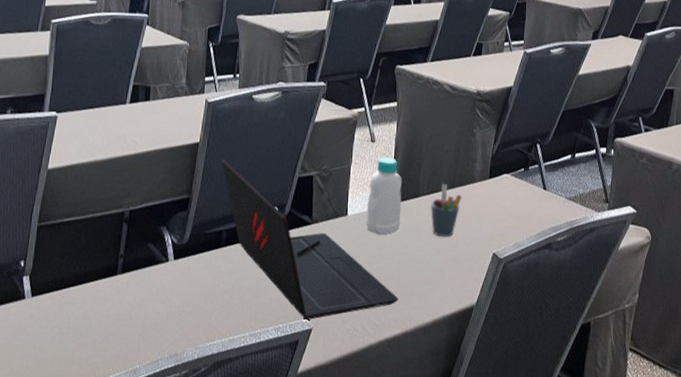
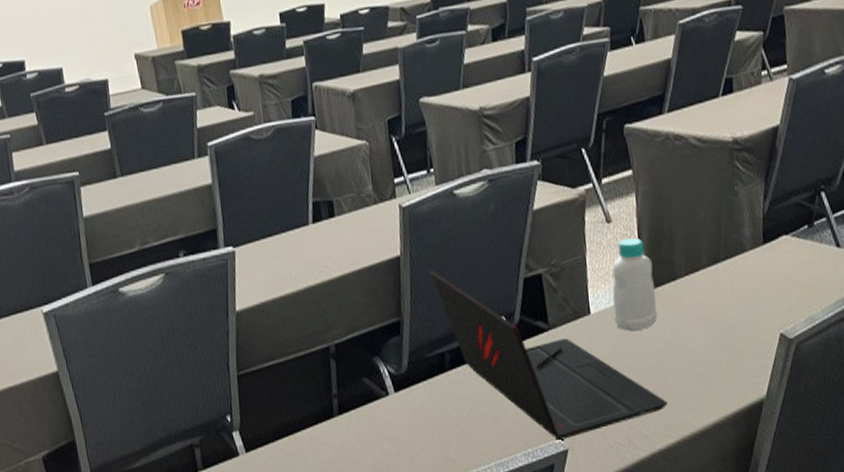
pen holder: present [431,184,463,237] -> none [692,259,732,323]

